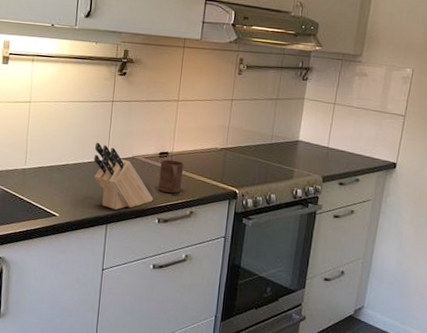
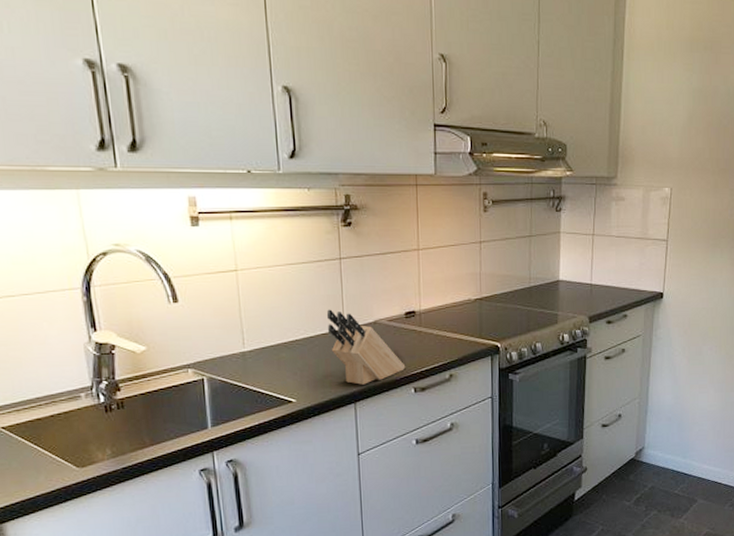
cup: present [158,159,184,194] -> none [408,319,436,358]

